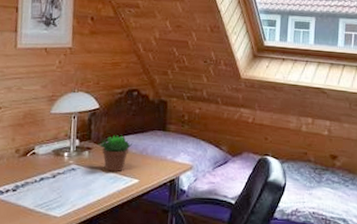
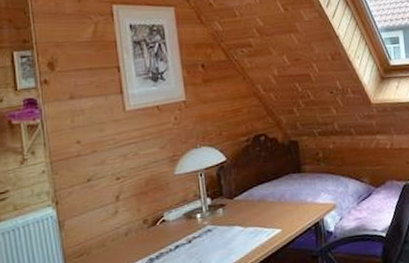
succulent plant: present [98,135,132,172] -> none [231,185,268,225]

